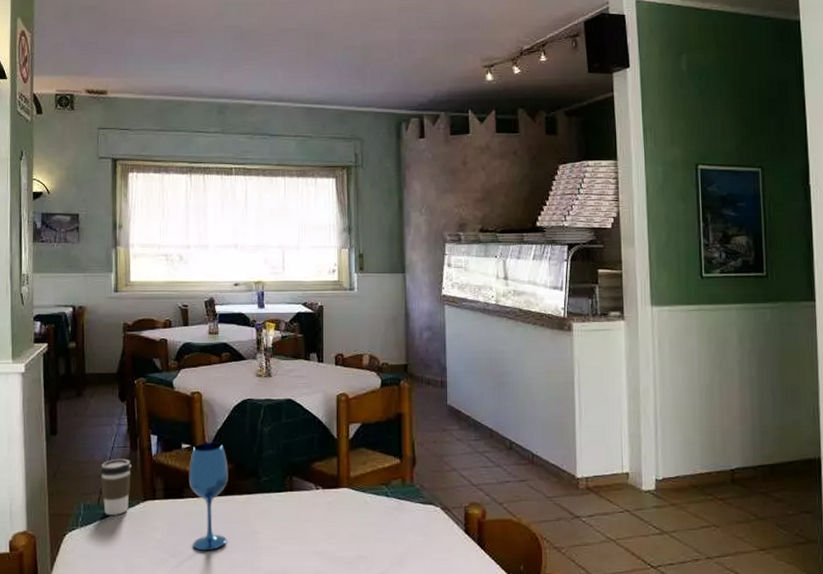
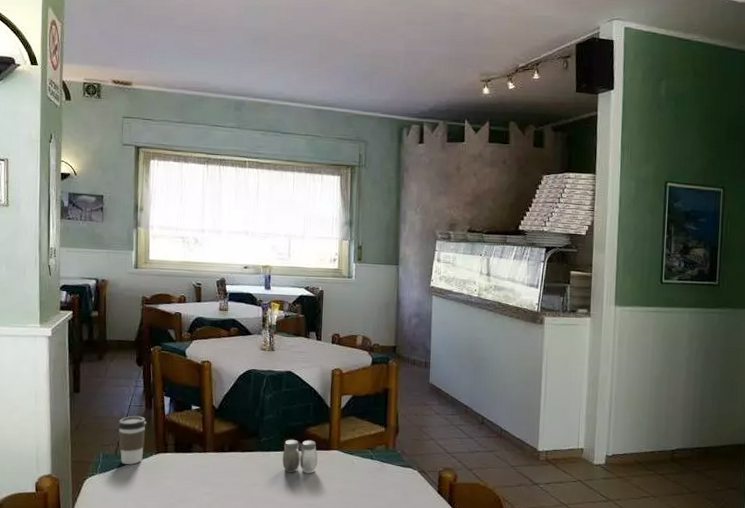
wineglass: present [188,442,228,551] -> none [197,405,233,499]
salt and pepper shaker: none [286,477,325,516] -> present [283,440,318,473]

